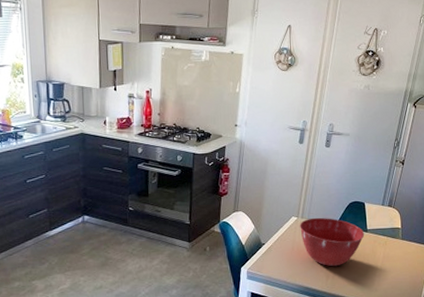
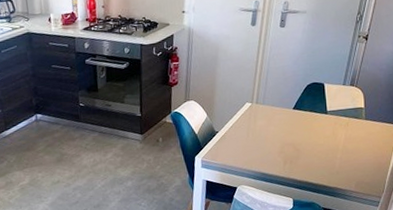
mixing bowl: present [300,217,365,267] -> none [254,101,325,152]

